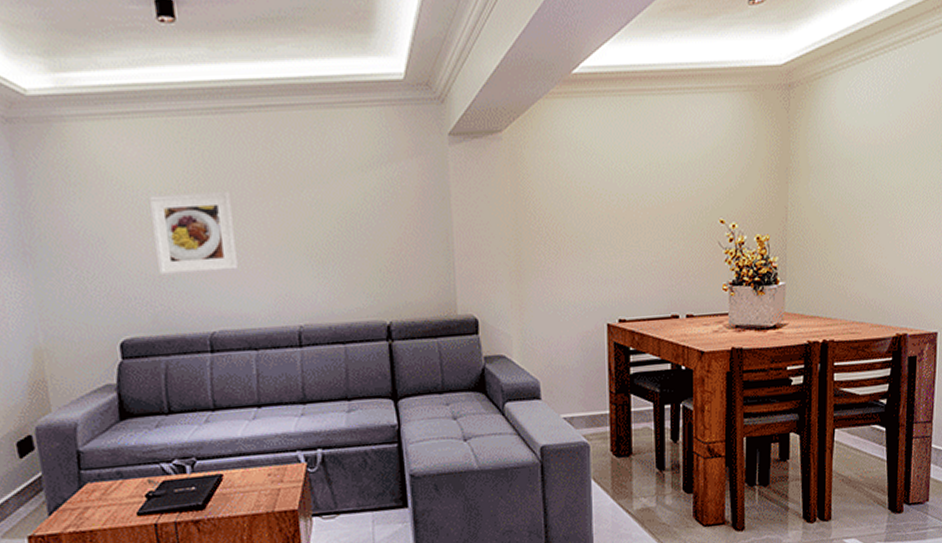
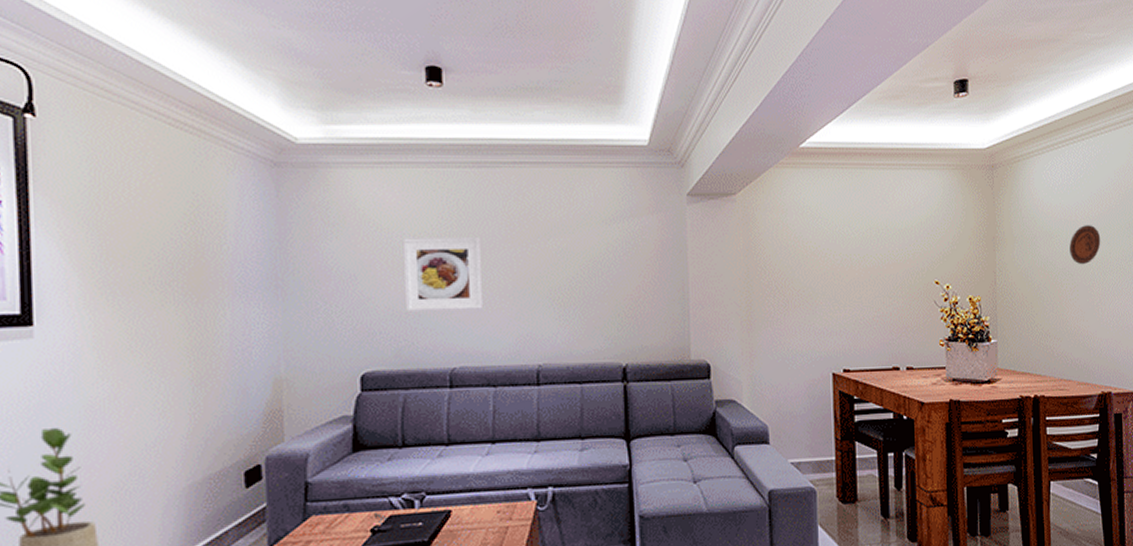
decorative plate: none [871,149,908,196] -> present [1069,225,1101,265]

